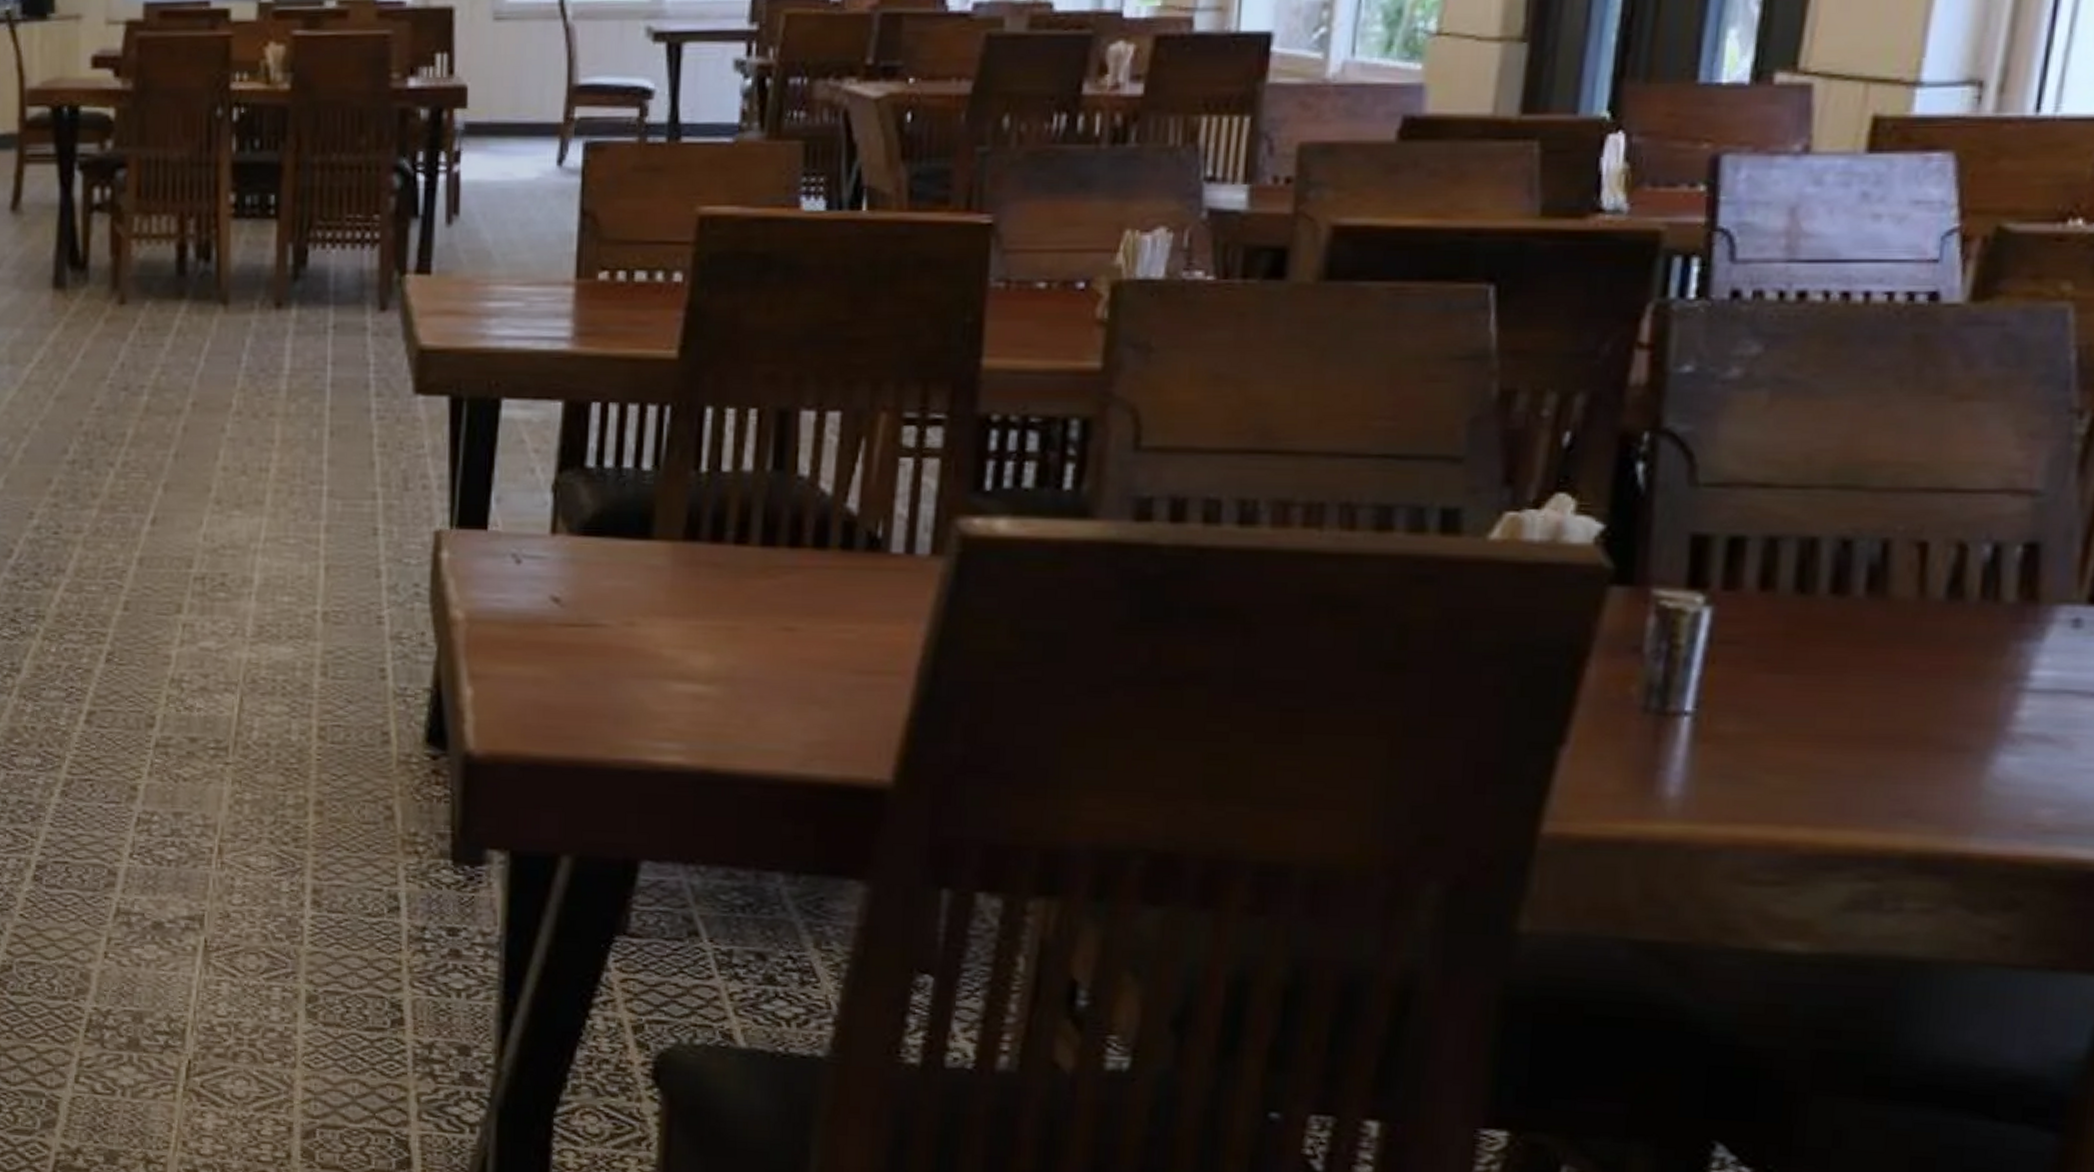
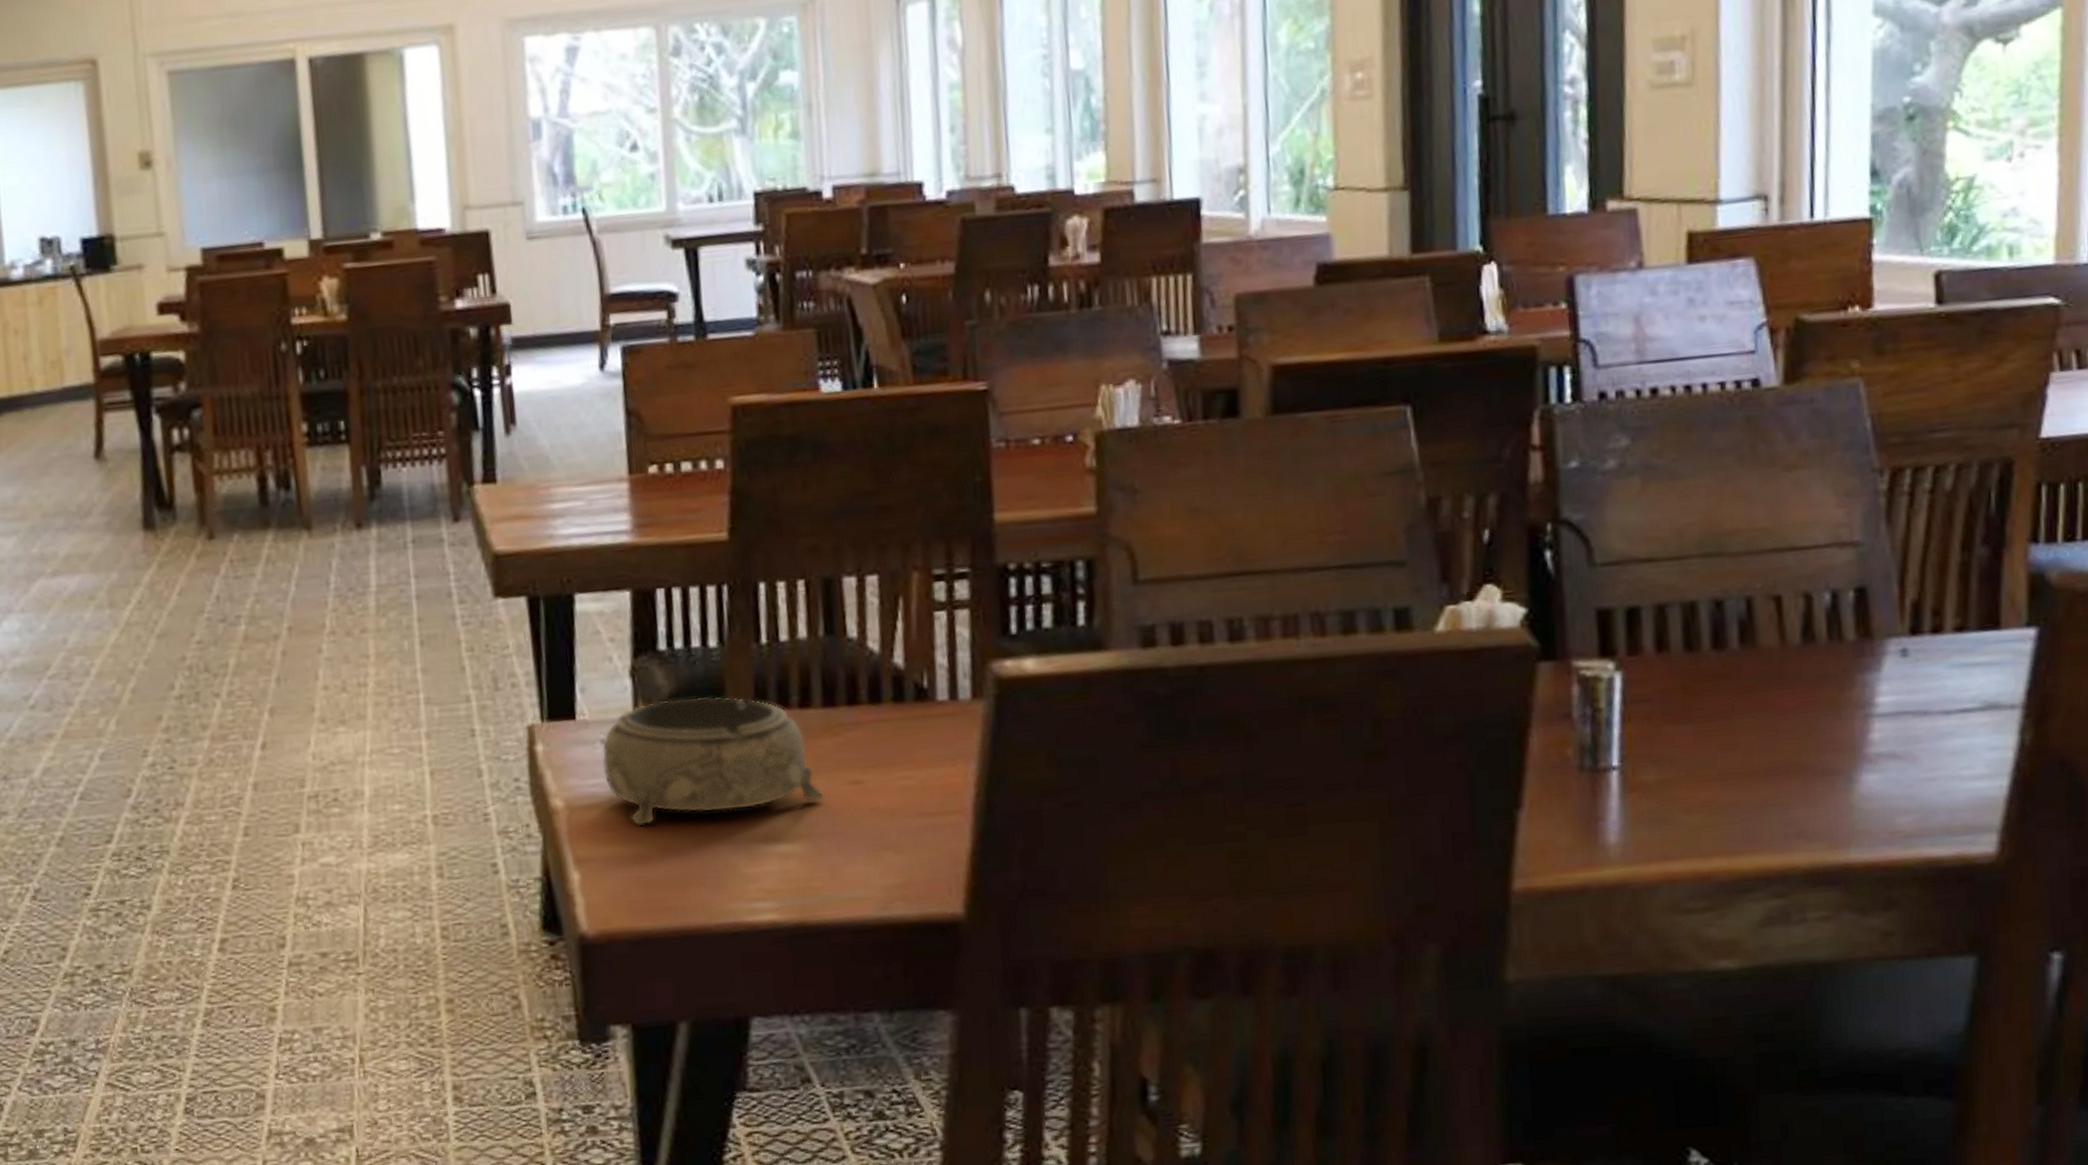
decorative bowl: none [511,520,751,649] -> present [601,696,824,827]

